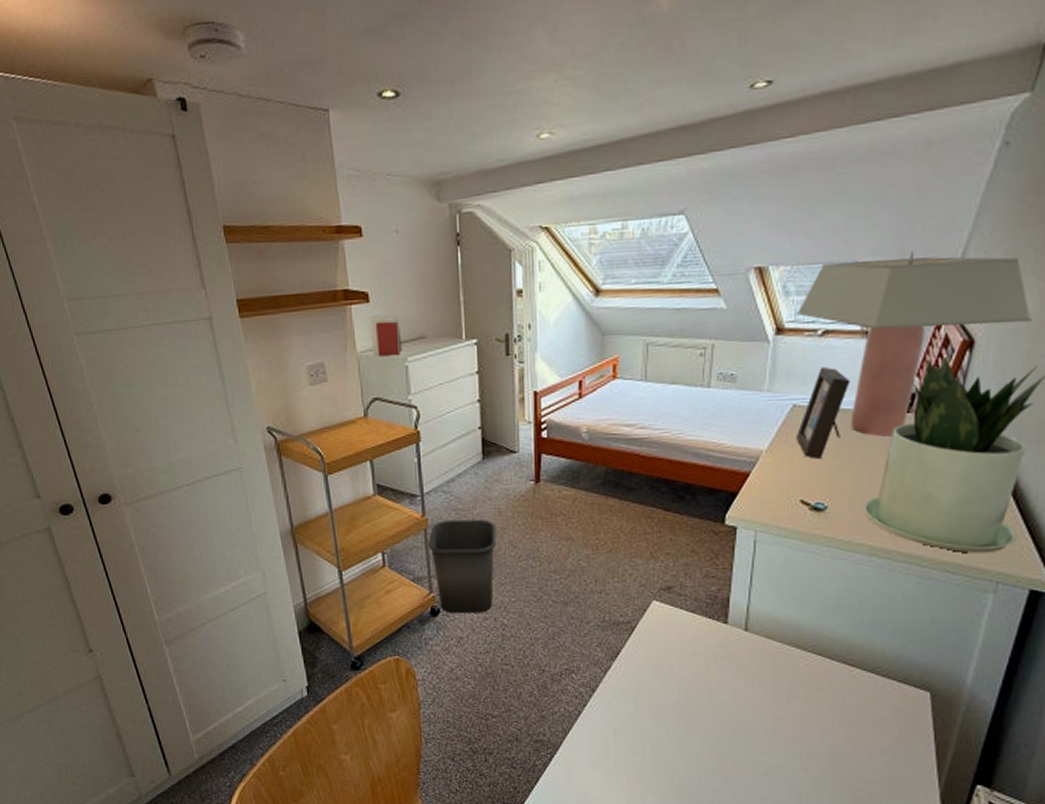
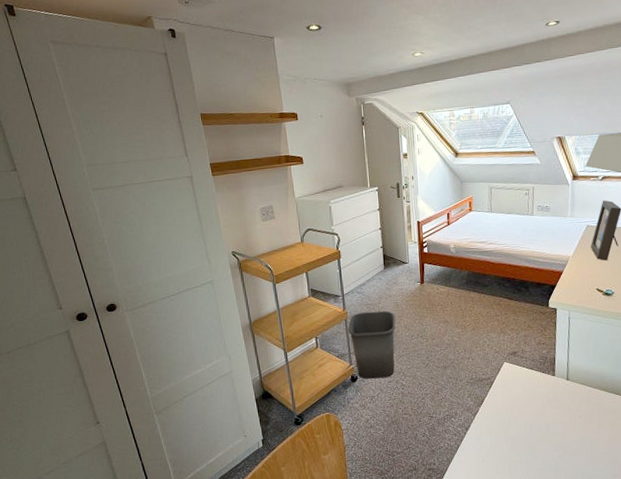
books: present [369,315,403,357] -> none [304,172,327,200]

